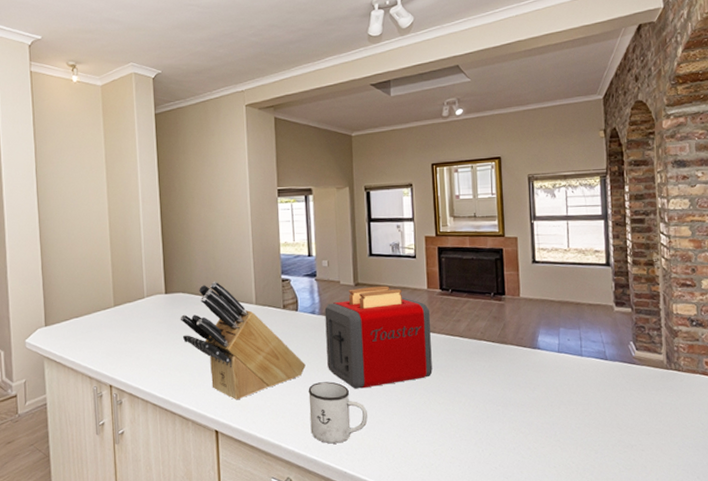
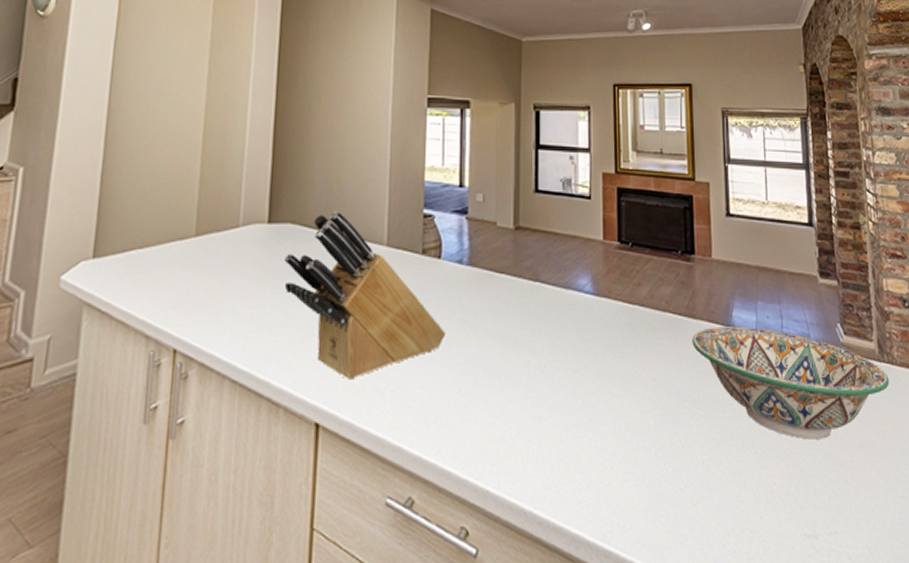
mug: present [308,381,368,444] -> none [445,358,521,448]
toaster: present [324,285,433,389] -> none [474,232,606,371]
decorative bowl: none [504,348,676,430] -> present [692,326,890,440]

